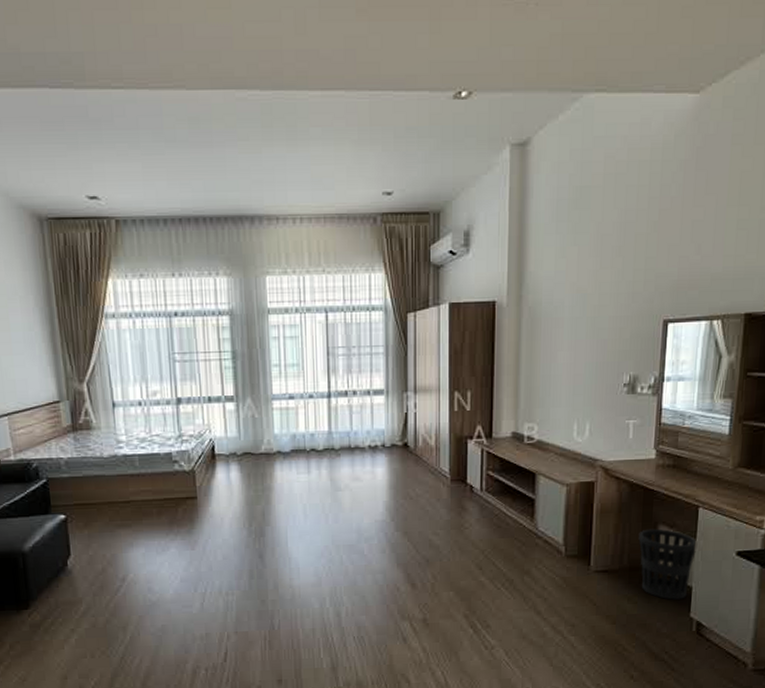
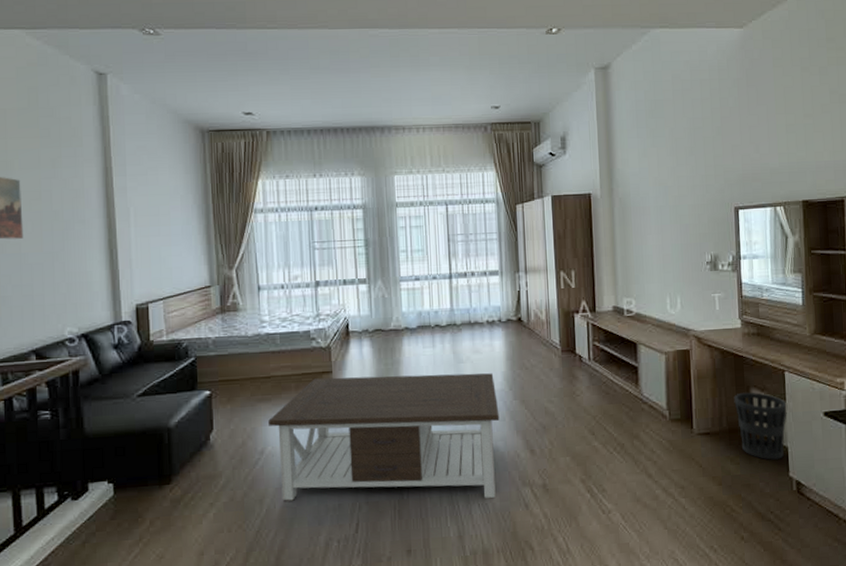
coffee table: none [129,502,379,632] -> present [268,373,500,501]

